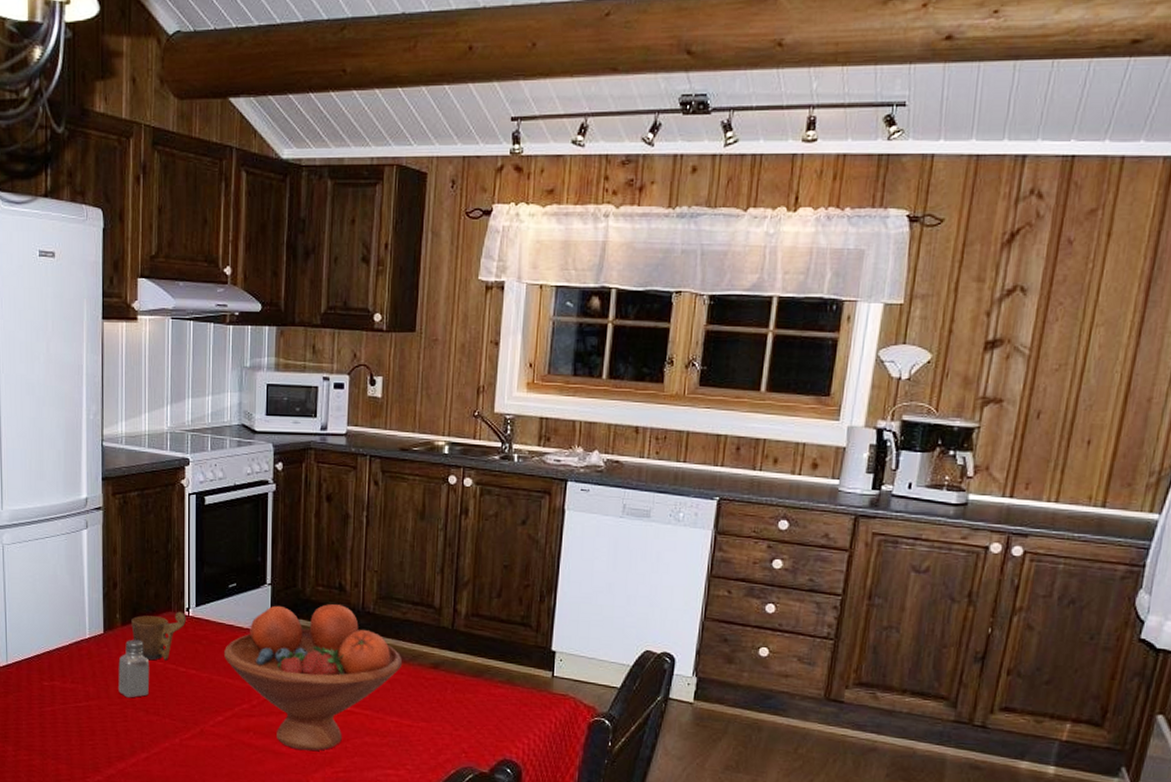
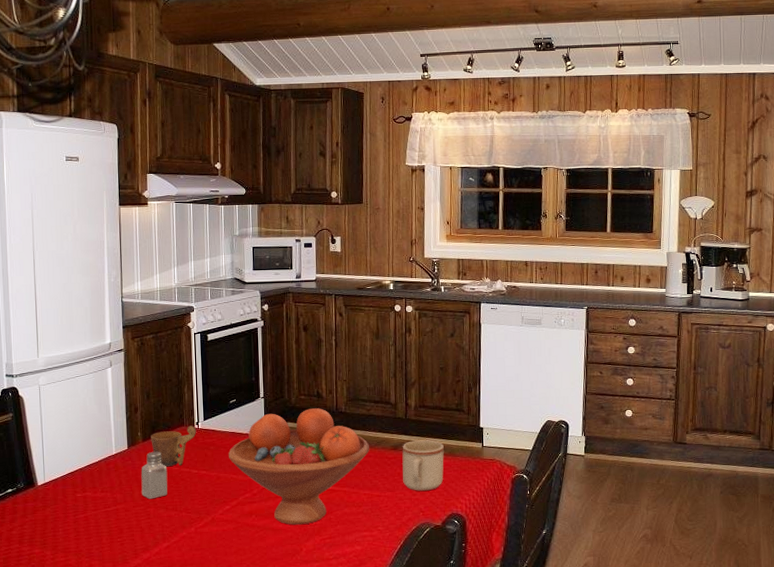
mug: none [443,659,500,727] -> present [402,440,444,491]

